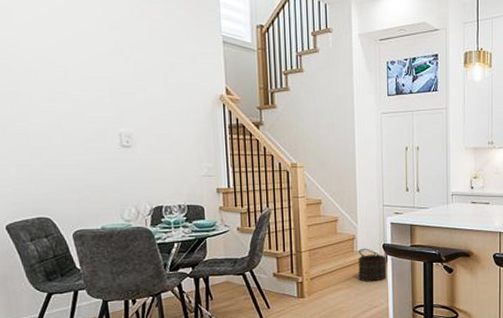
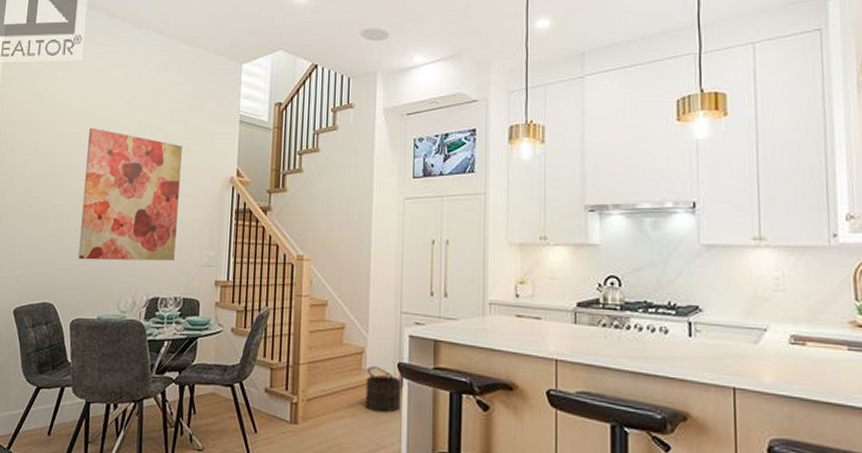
wall art: none [58,44,173,176] -> present [78,127,182,262]

